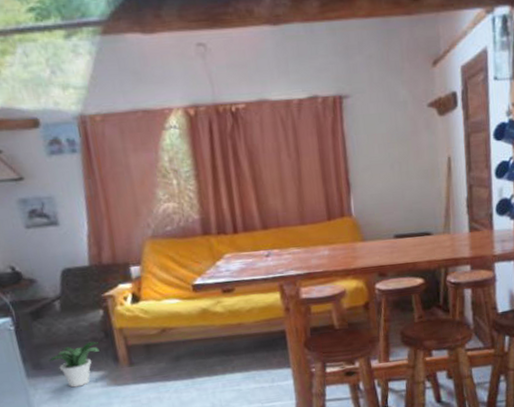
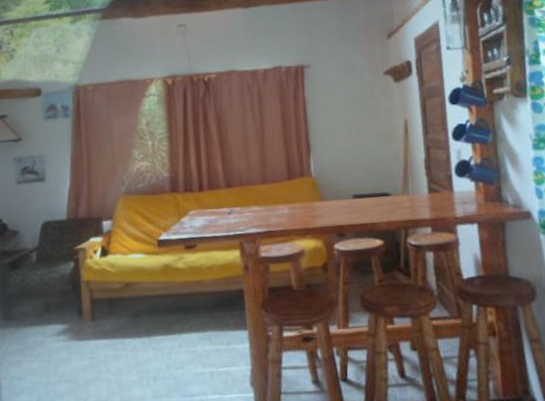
potted plant: present [48,341,100,388] -> none [18,293,67,340]

